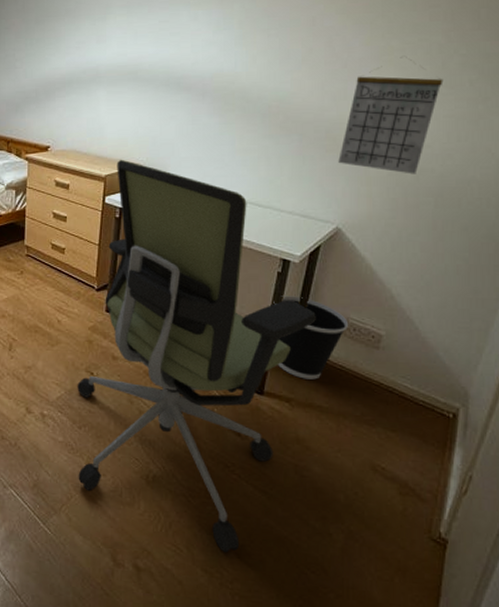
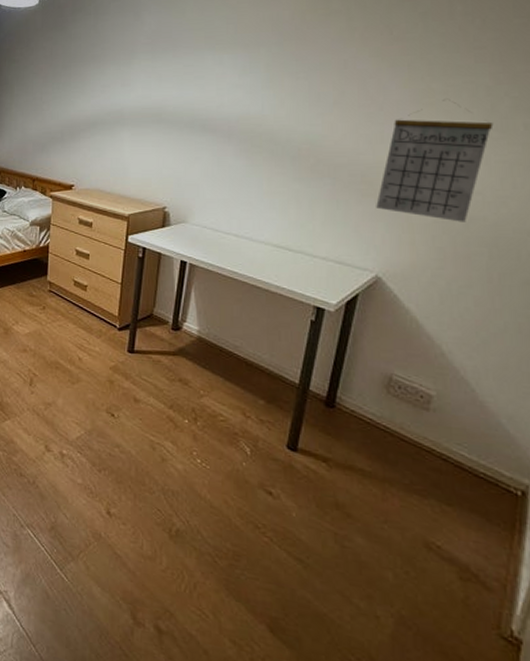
office chair: present [77,159,316,552] -> none [97,199,355,624]
wastebasket: present [273,295,349,380] -> none [307,346,393,440]

